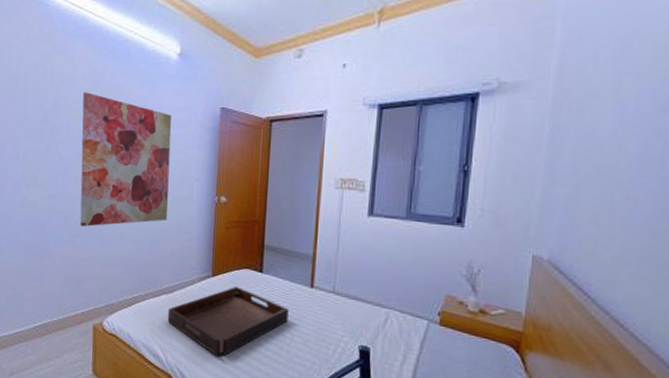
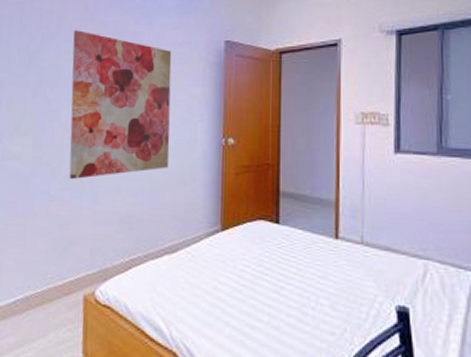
serving tray: present [167,287,289,356] -> none [170,242,312,327]

